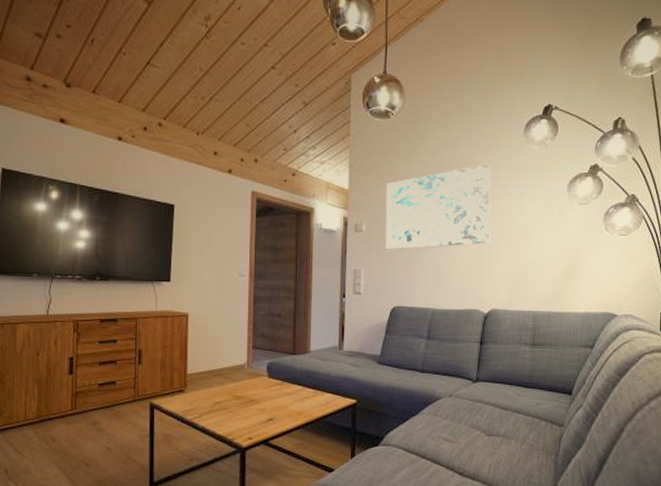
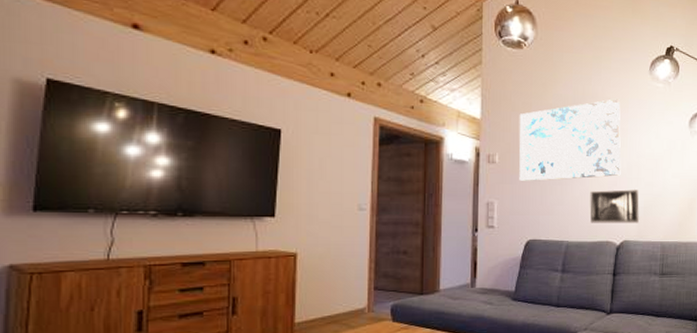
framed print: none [456,257,510,292] -> present [590,189,639,223]

